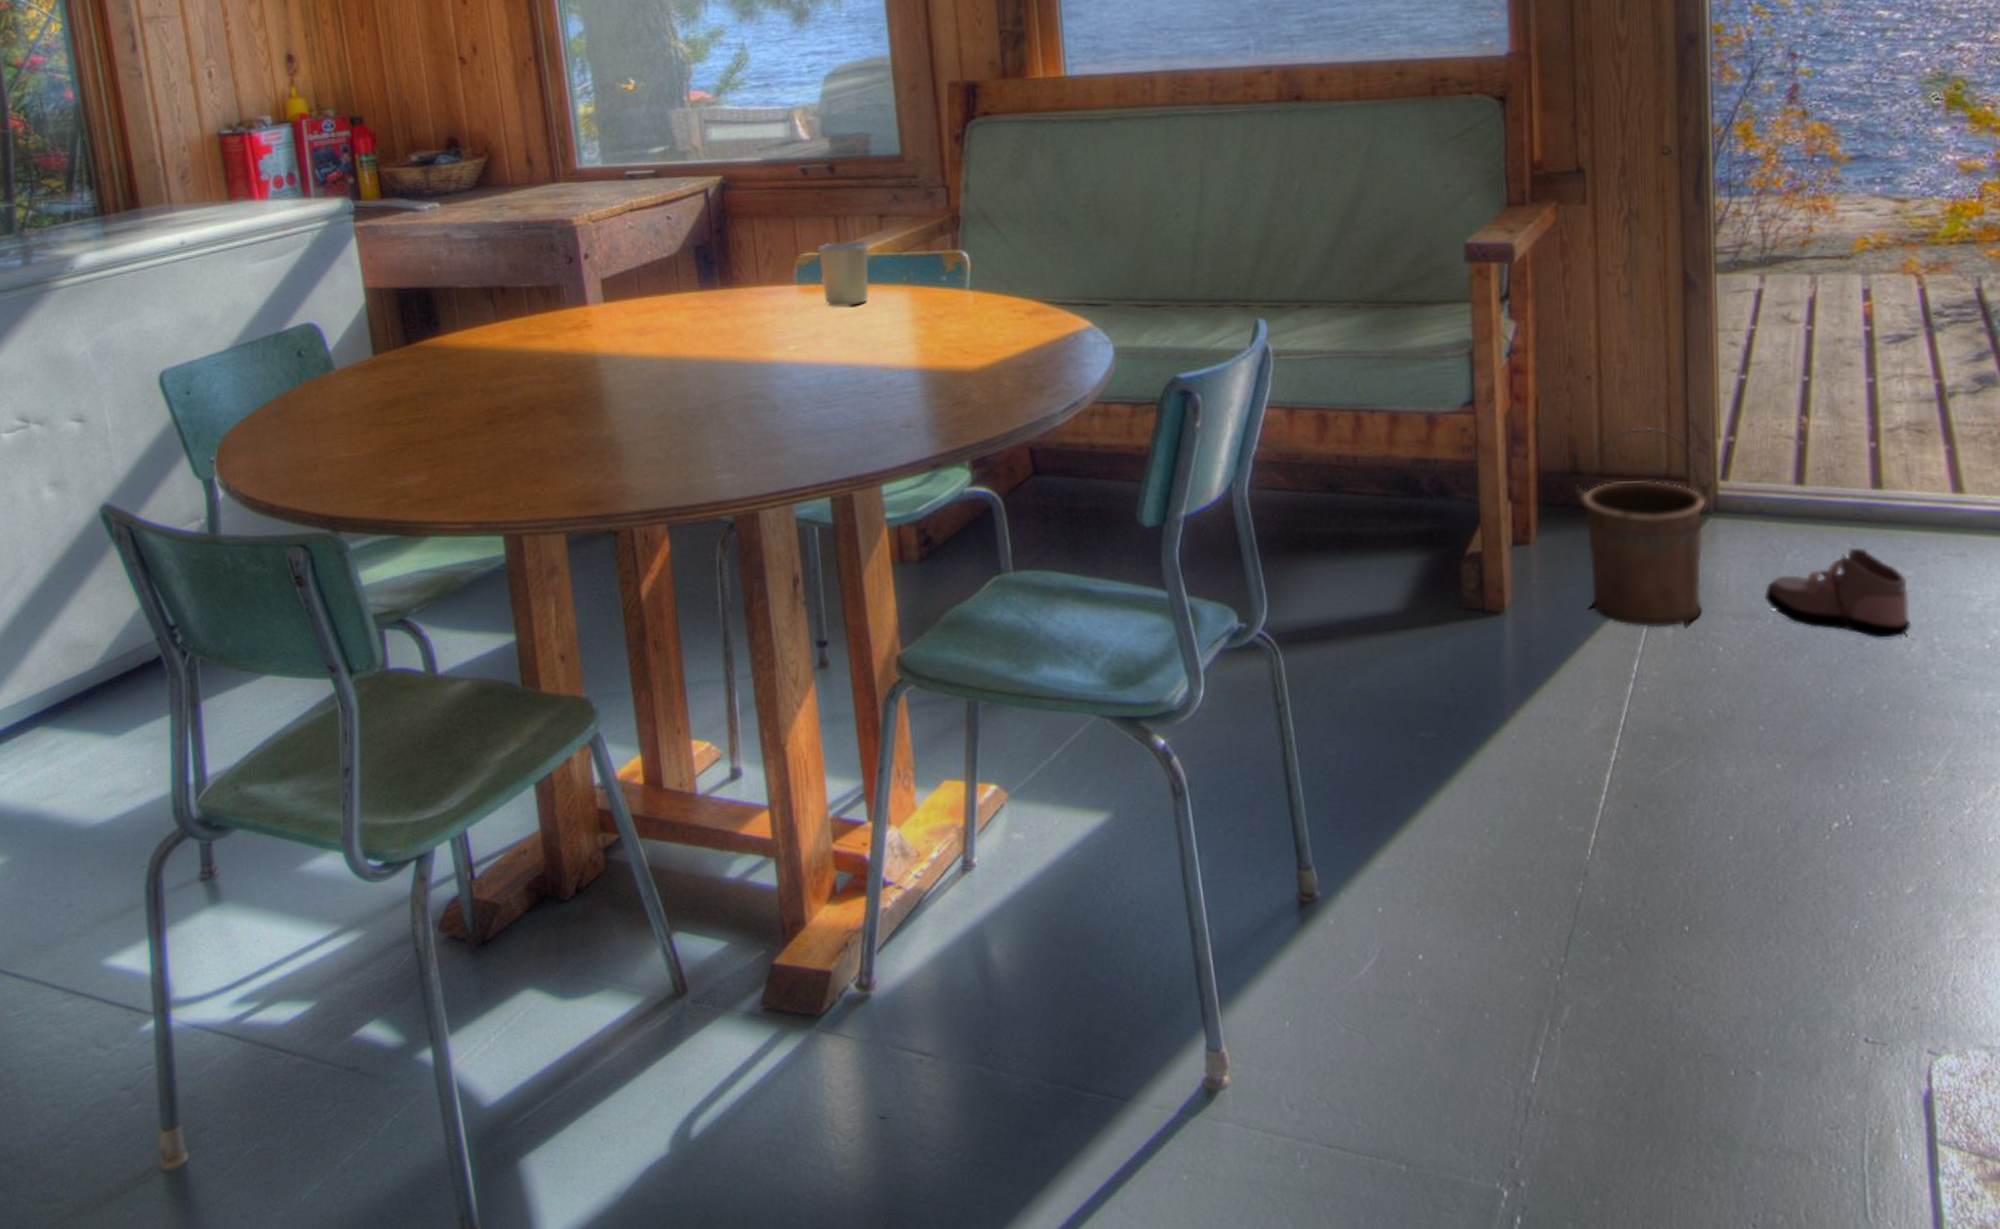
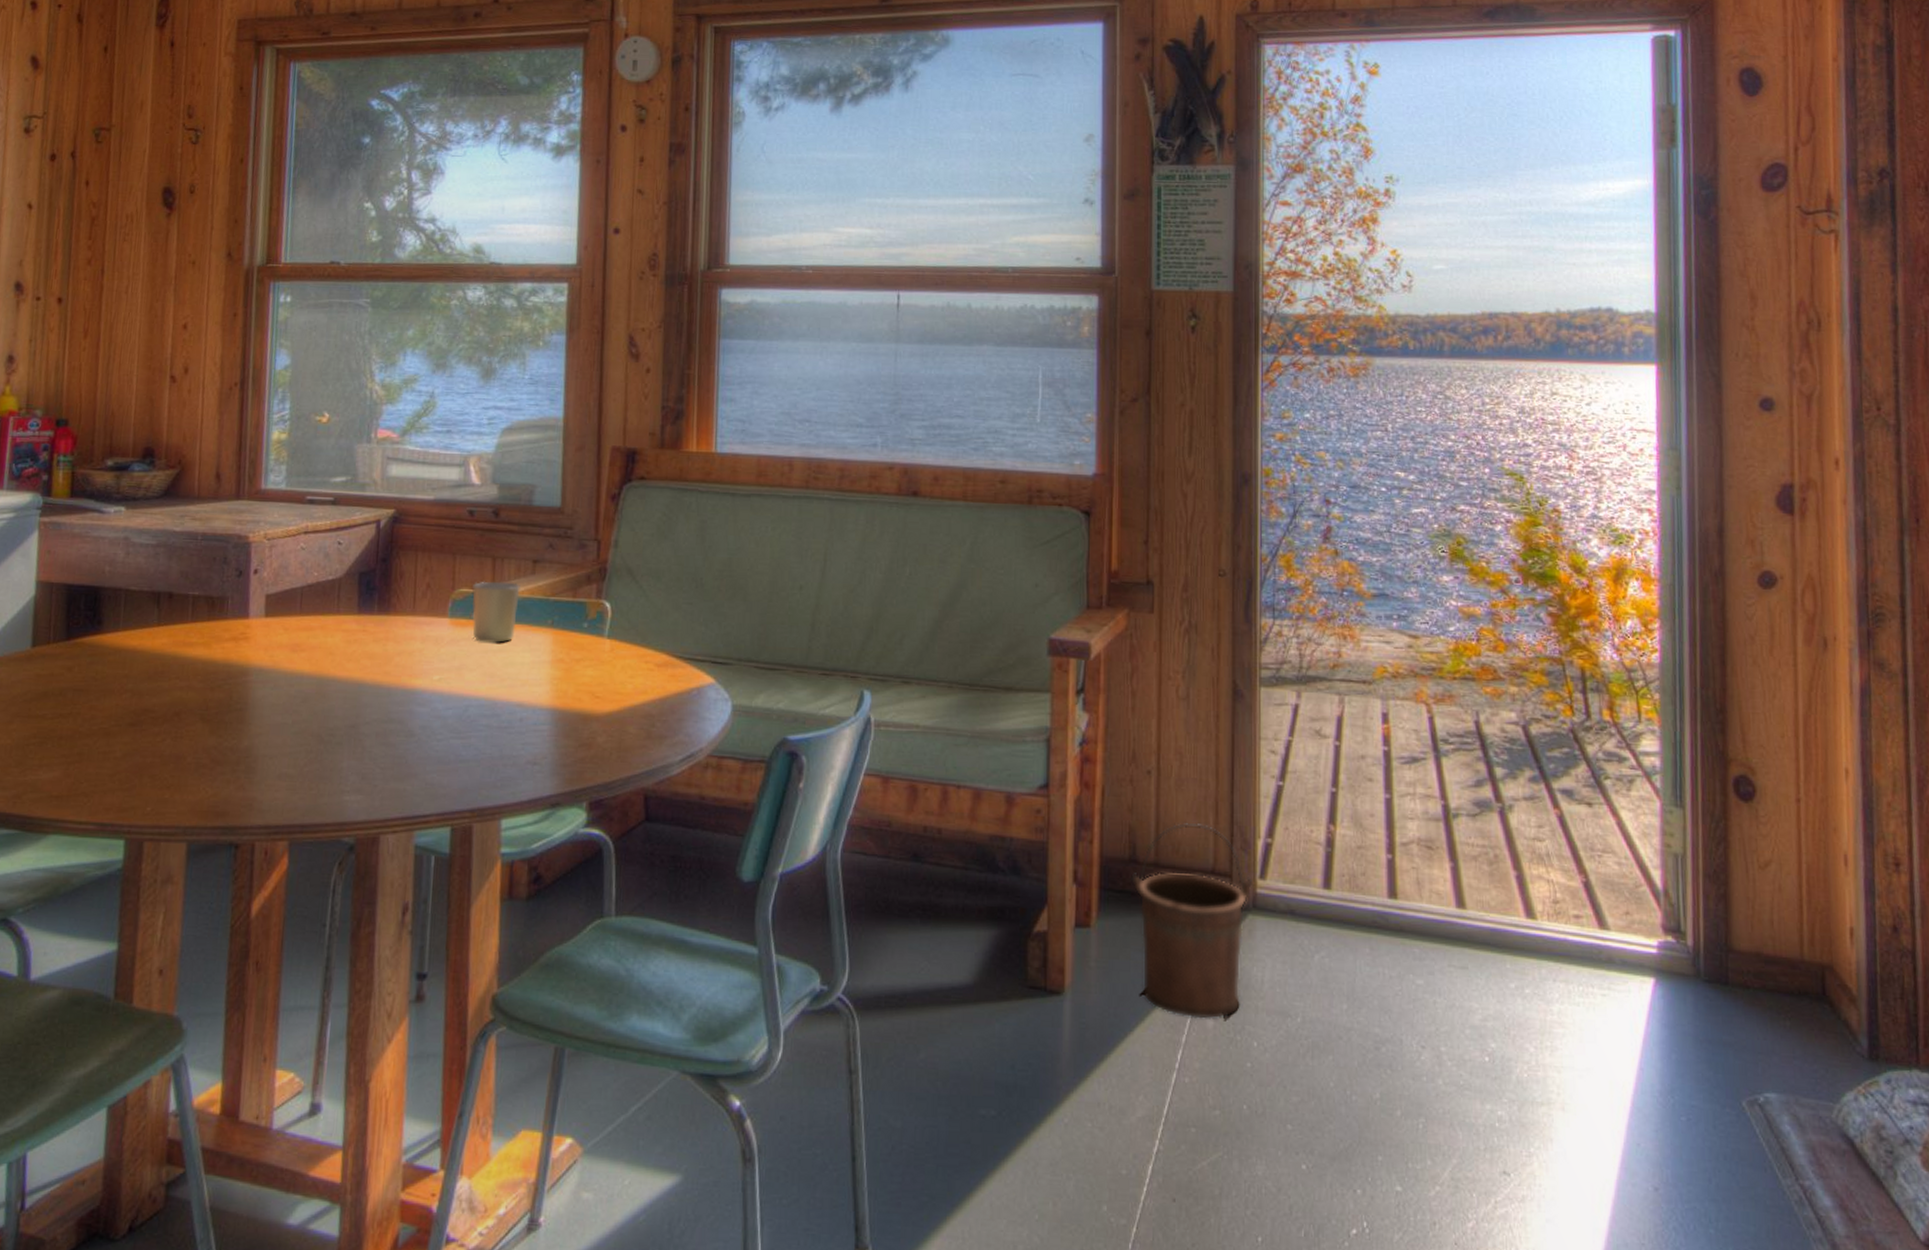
boot: present [1765,547,1912,638] -> none [1295,953,1422,1044]

